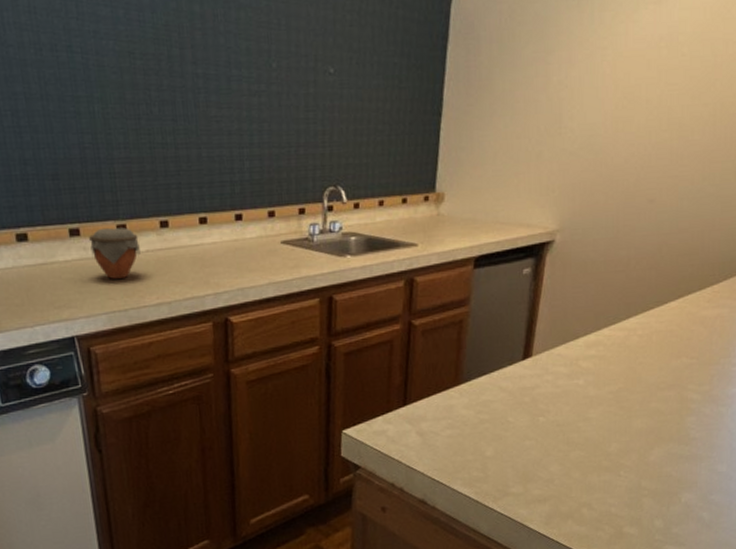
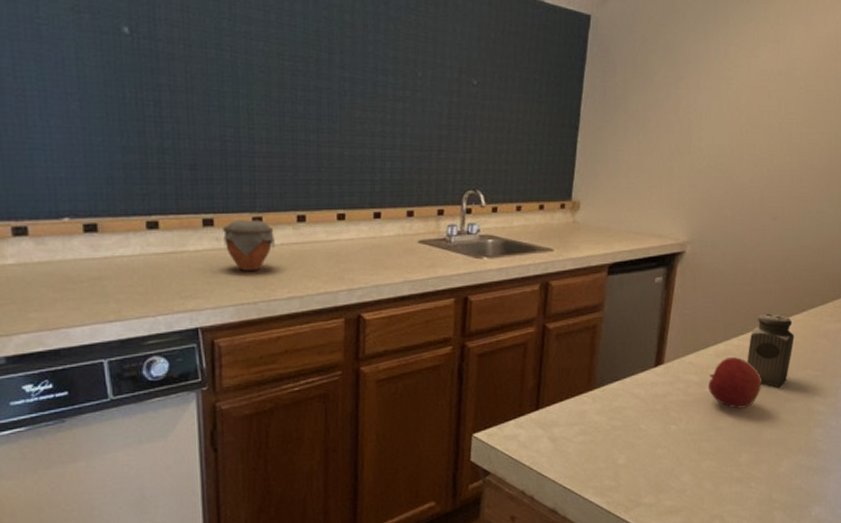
apple: none [578,347,634,399] -> present [708,357,762,409]
salt shaker: none [618,301,669,377] -> present [747,313,794,388]

